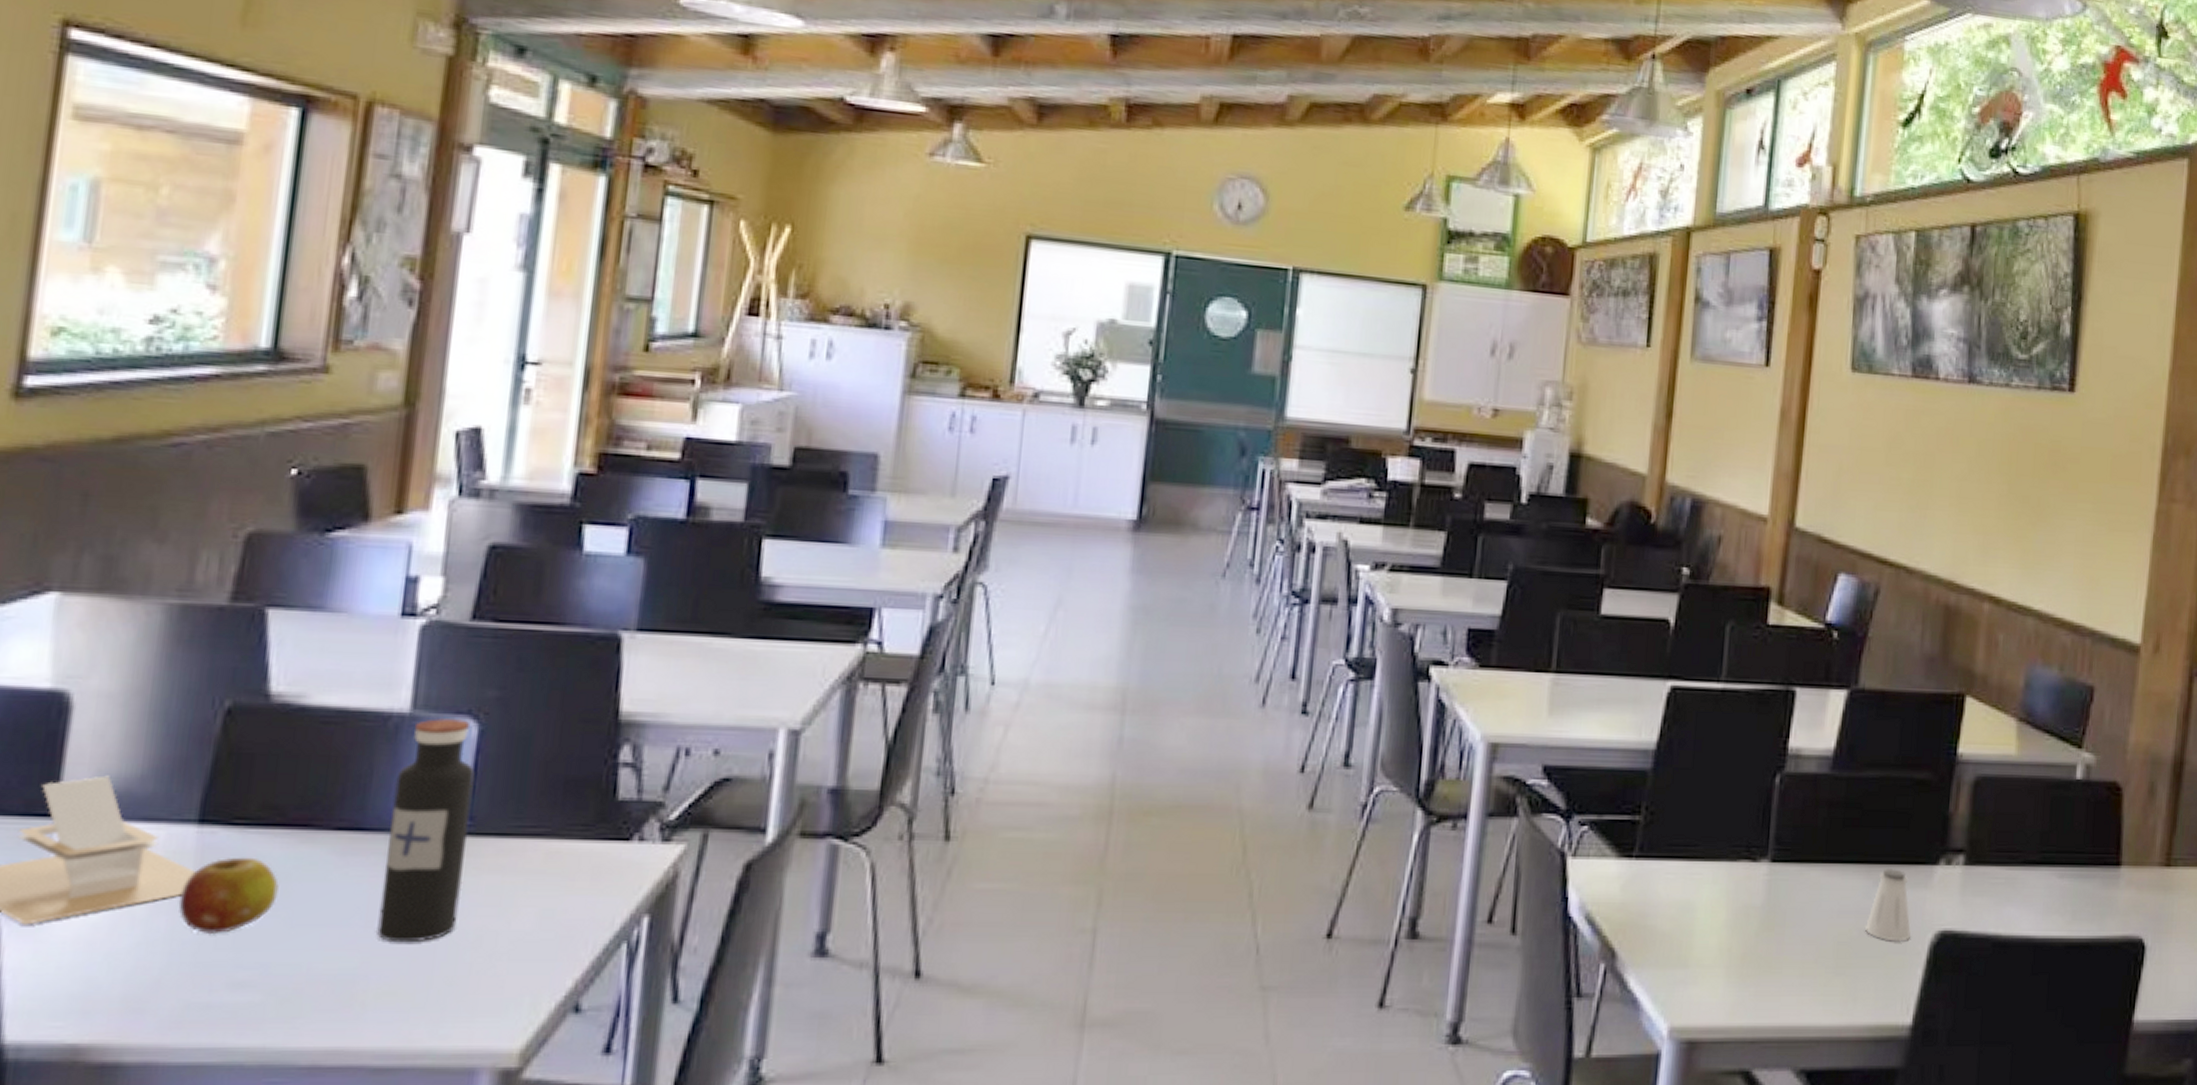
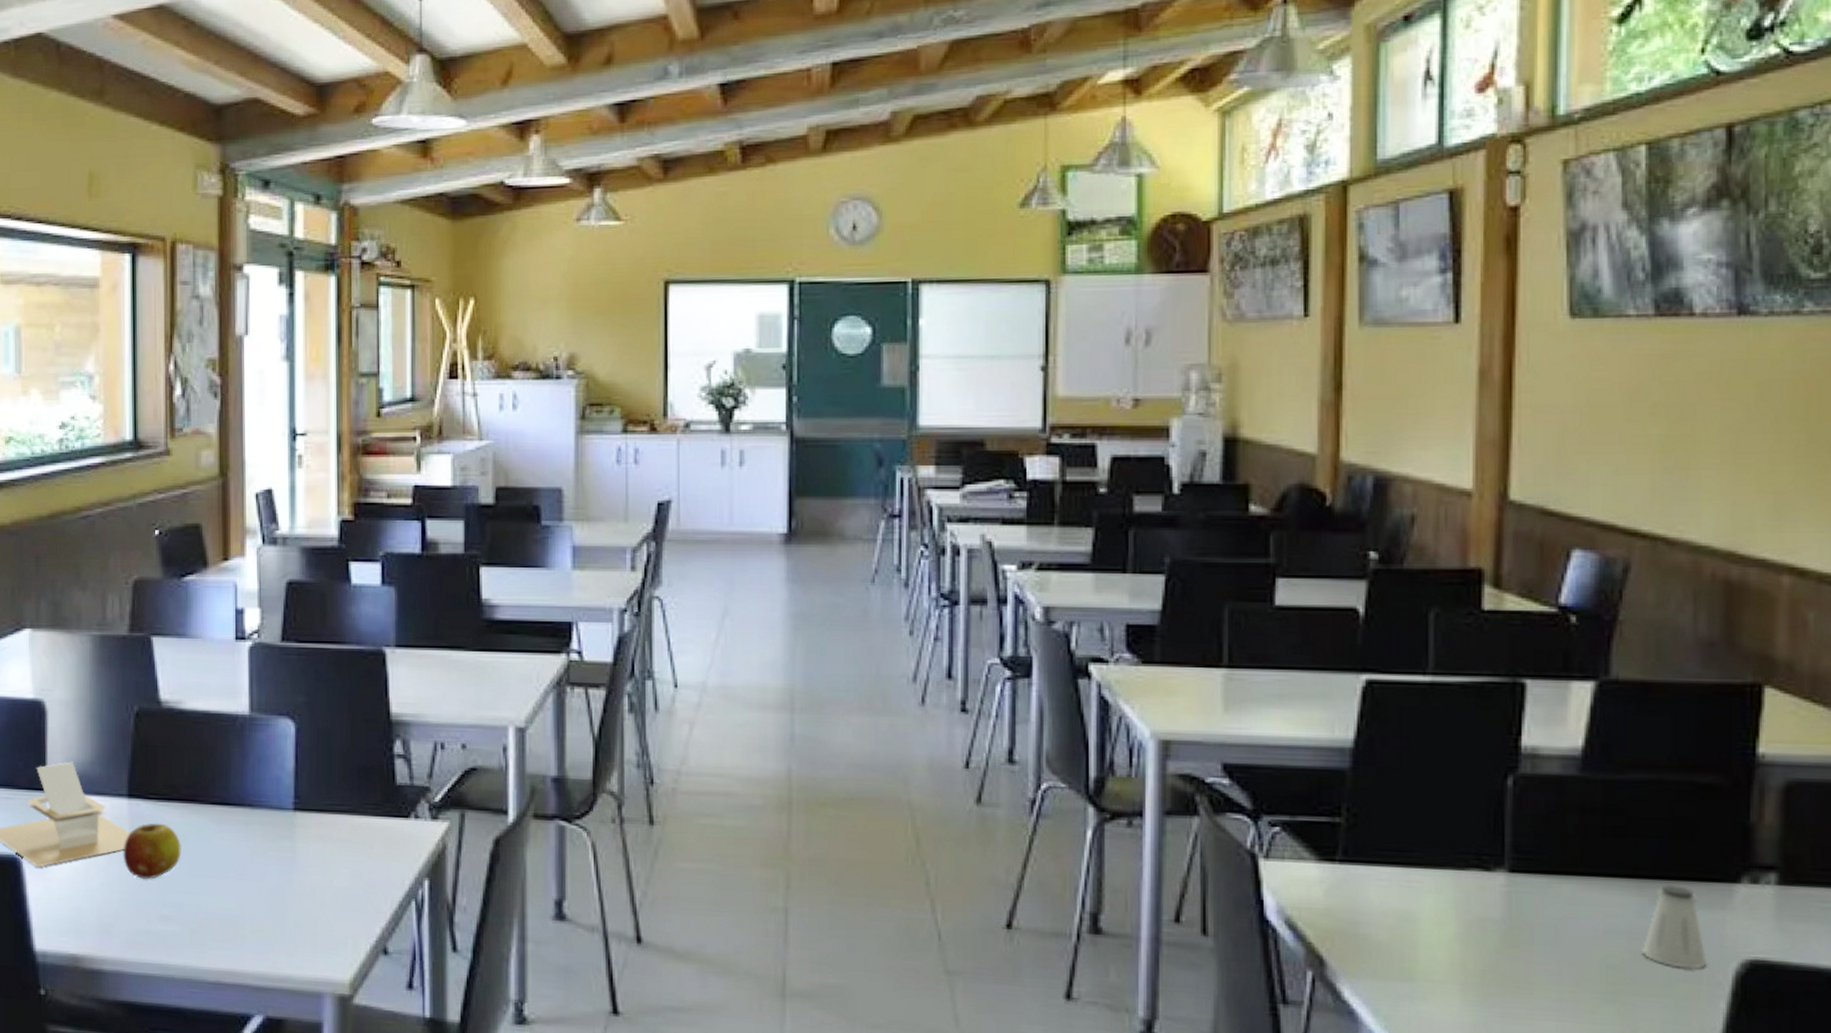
water bottle: present [377,718,475,943] -> none [245,719,298,893]

